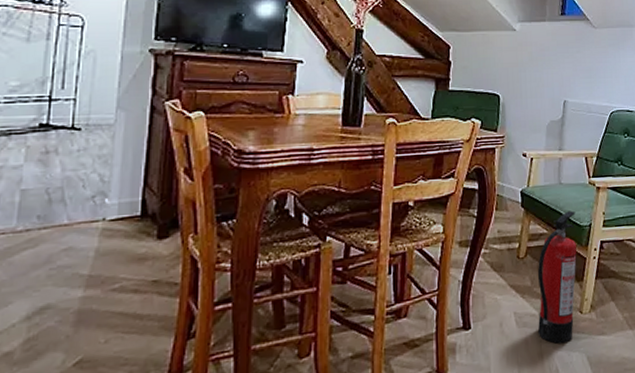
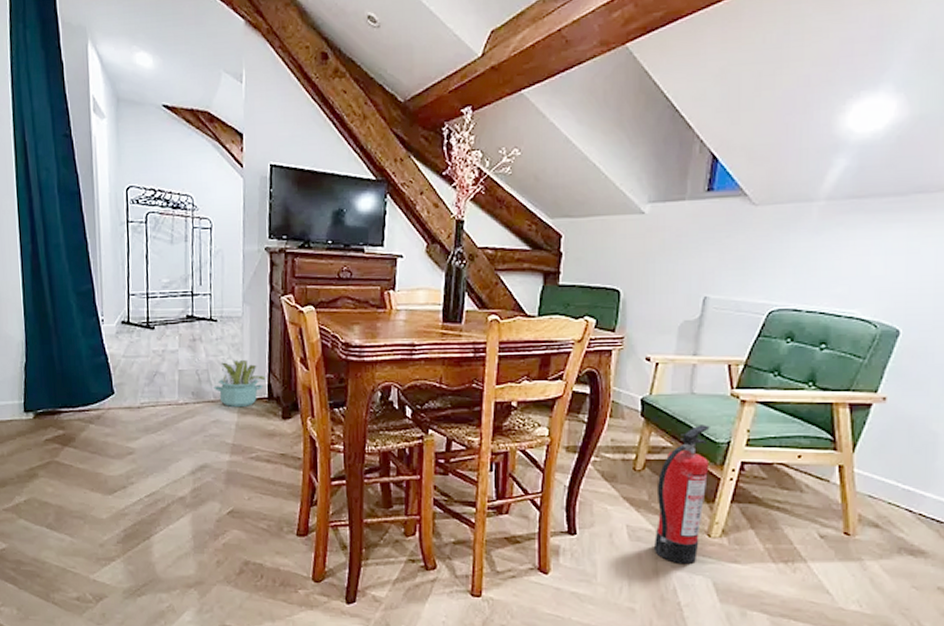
decorative plant: none [68,173,142,230] -> present [213,360,267,406]

